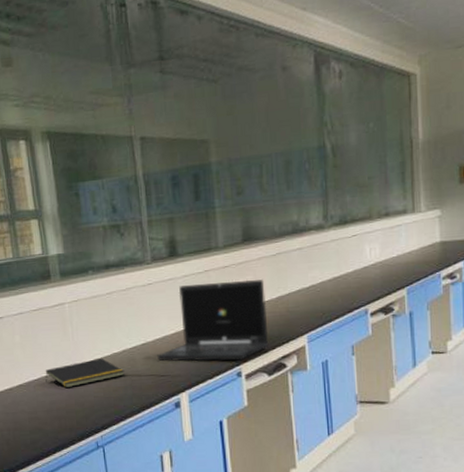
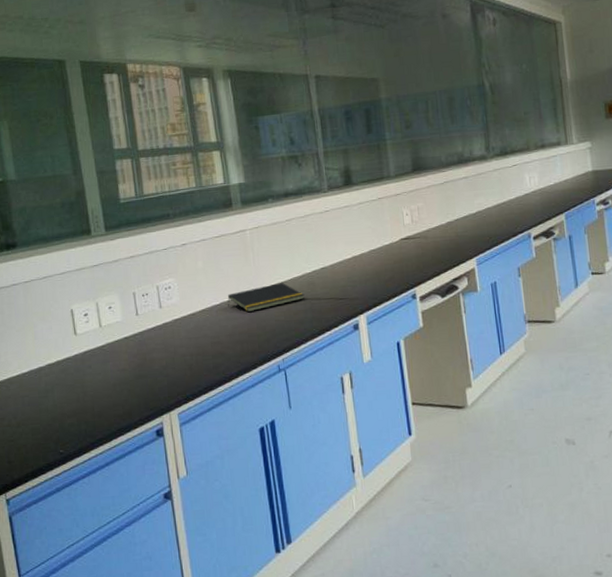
laptop: present [157,280,269,362] -> none [335,206,441,285]

